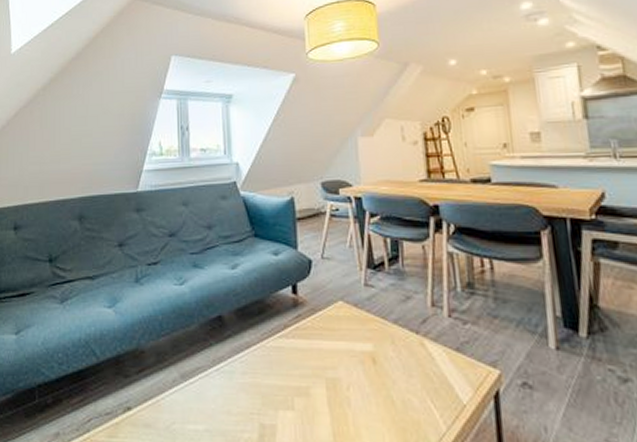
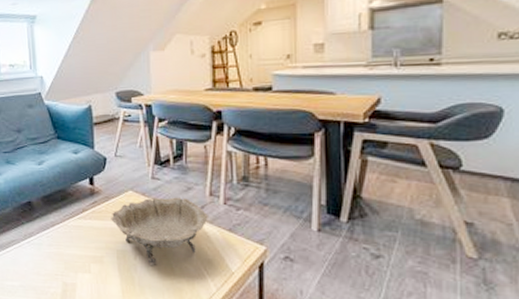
decorative bowl: none [318,308,432,398] -> present [111,197,208,265]

